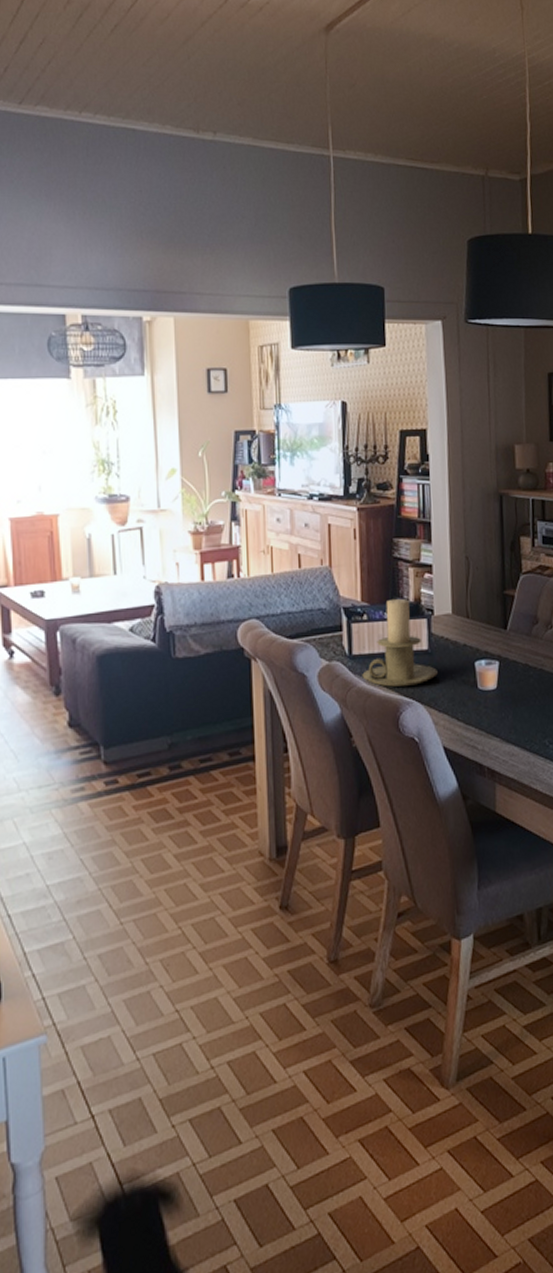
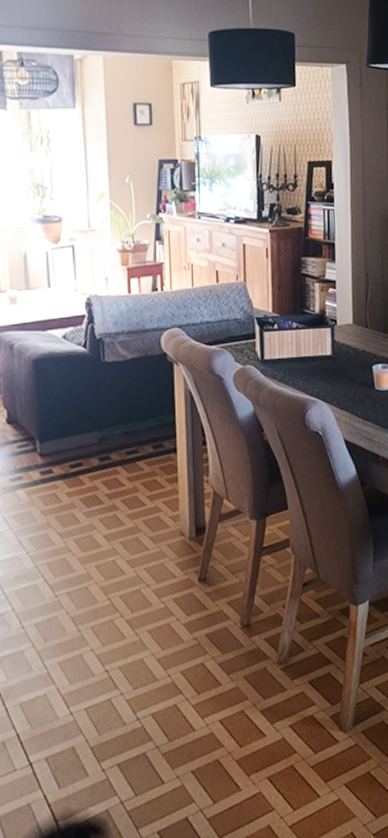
candle holder: present [362,598,438,687] -> none [273,310,340,388]

